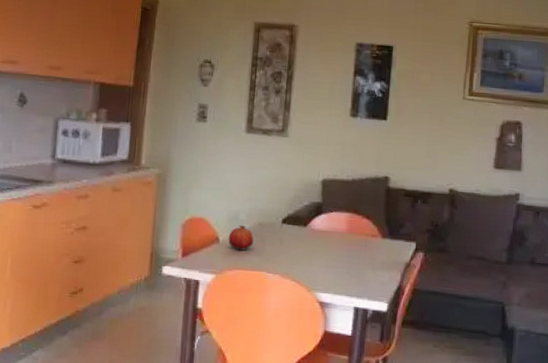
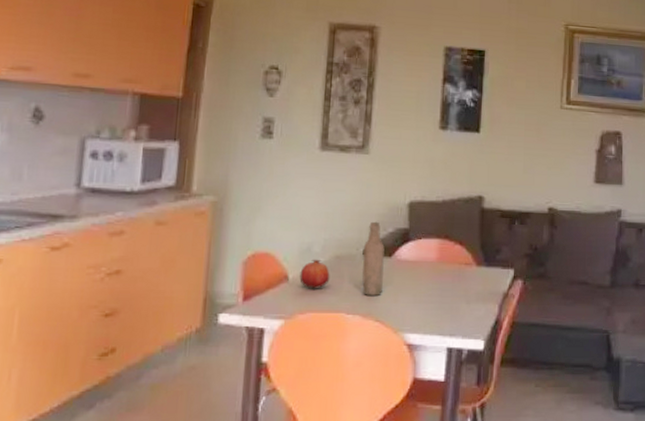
bottle: none [281,195,301,260] -> present [362,221,385,297]

